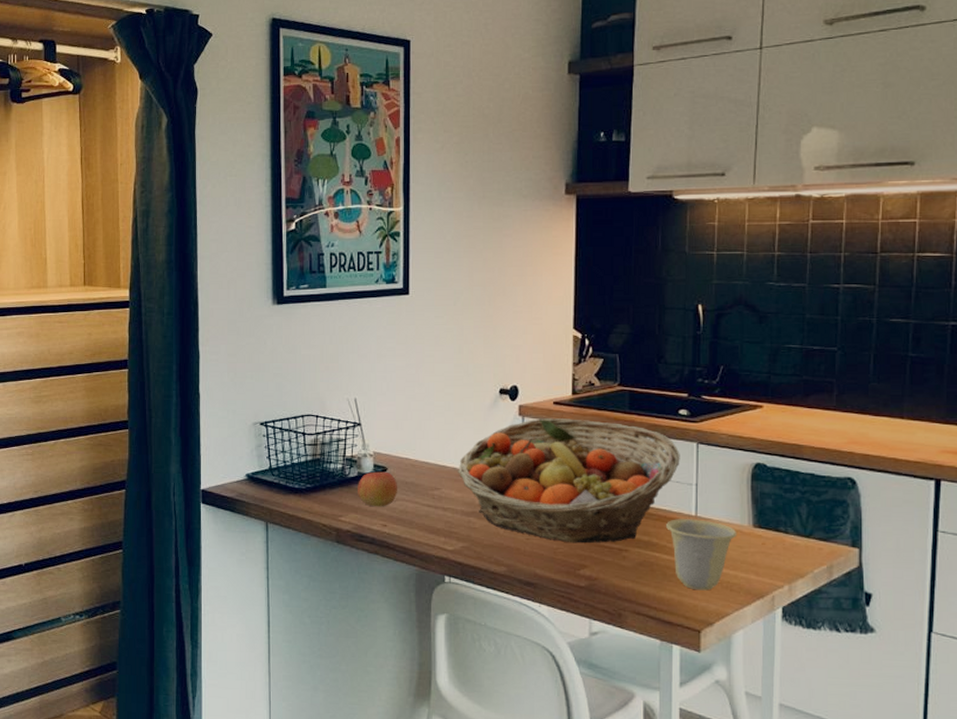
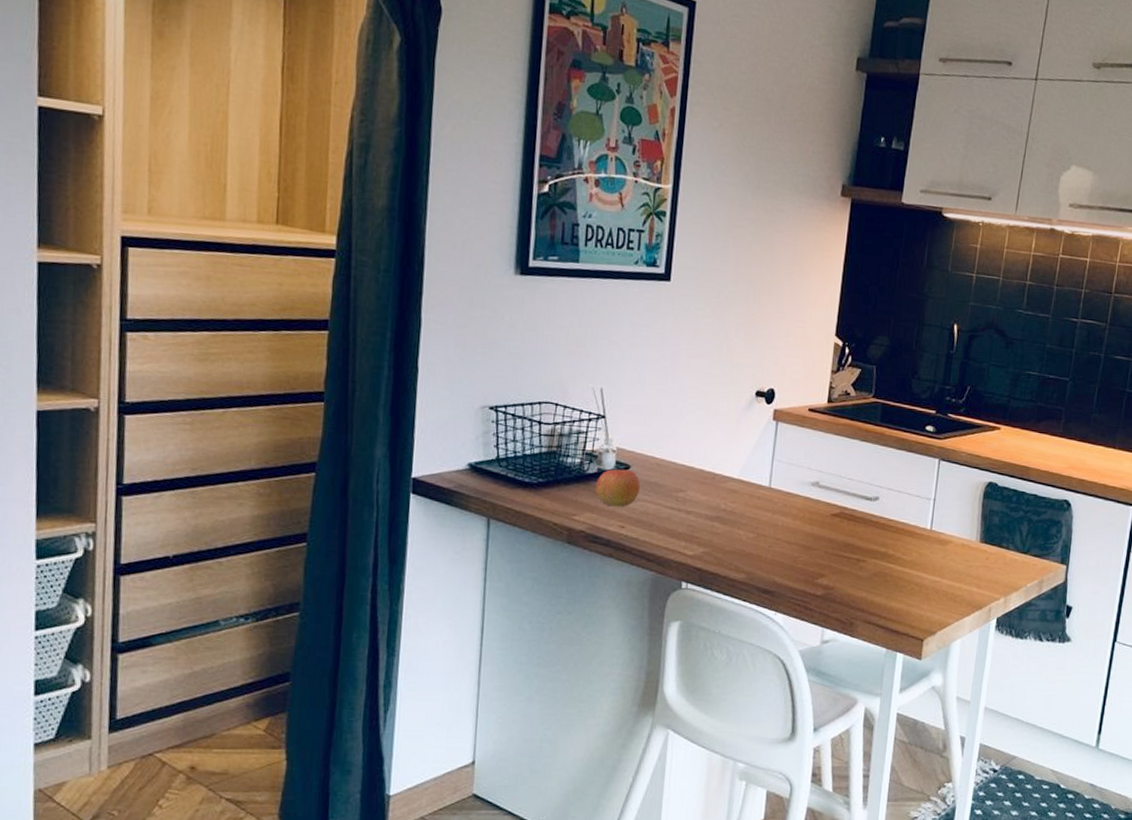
fruit basket: present [458,418,680,544] -> none [705,424,923,553]
cup: present [666,519,737,591] -> none [903,532,966,602]

